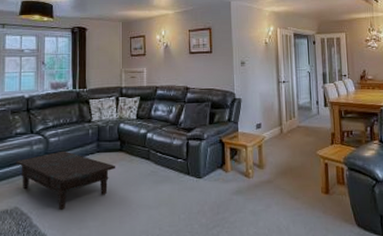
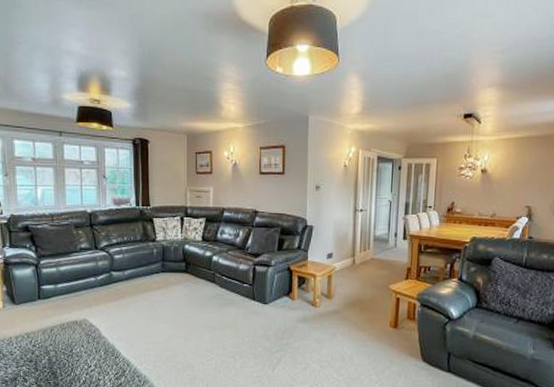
coffee table: present [16,150,116,210] -> none [82,268,181,324]

